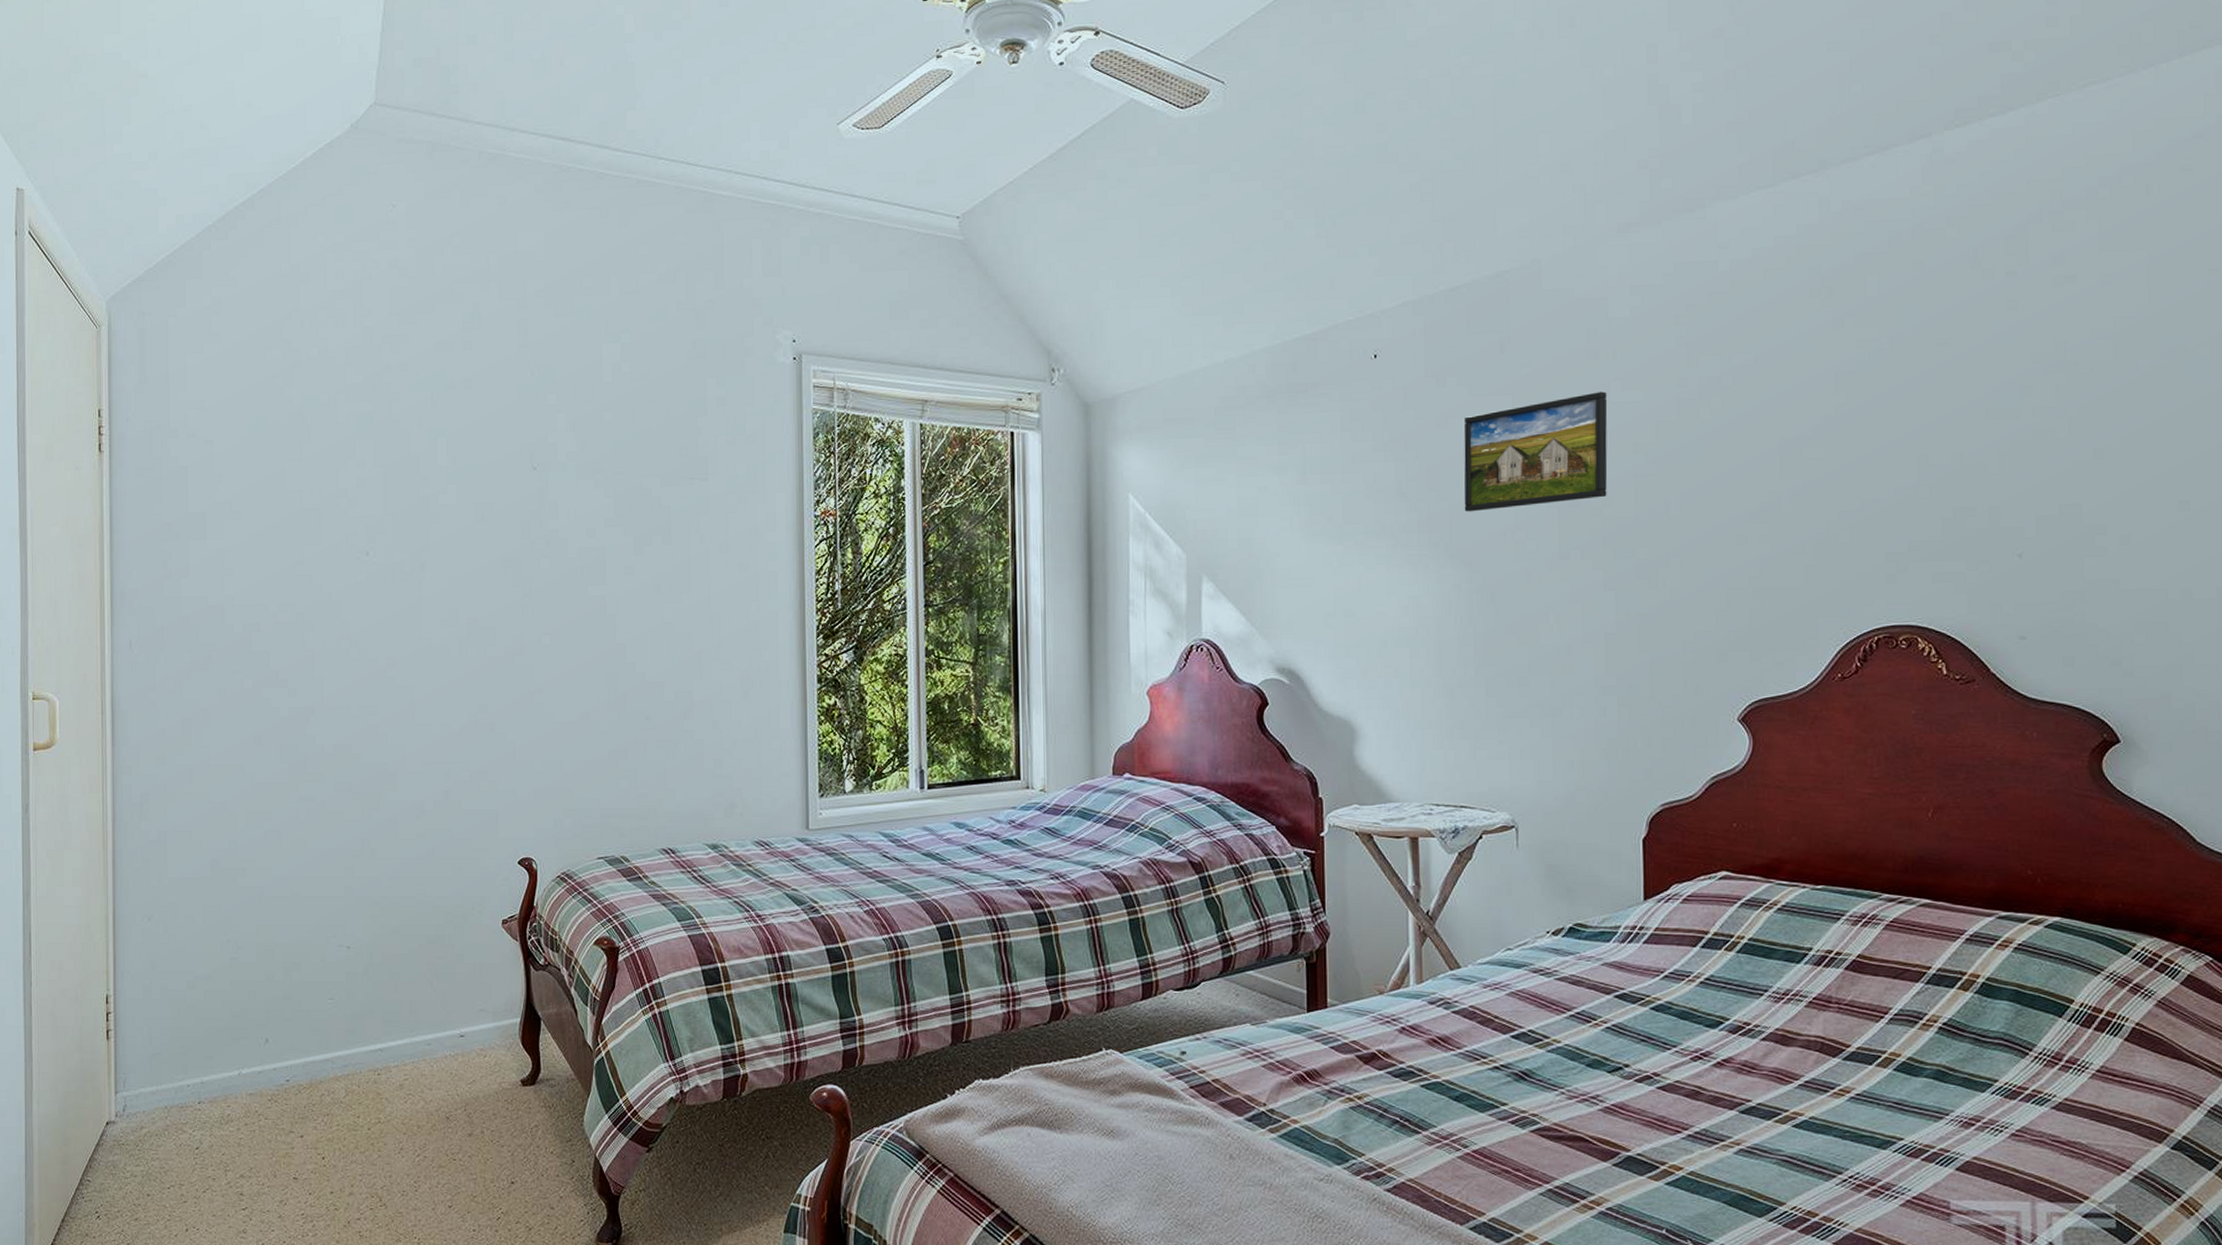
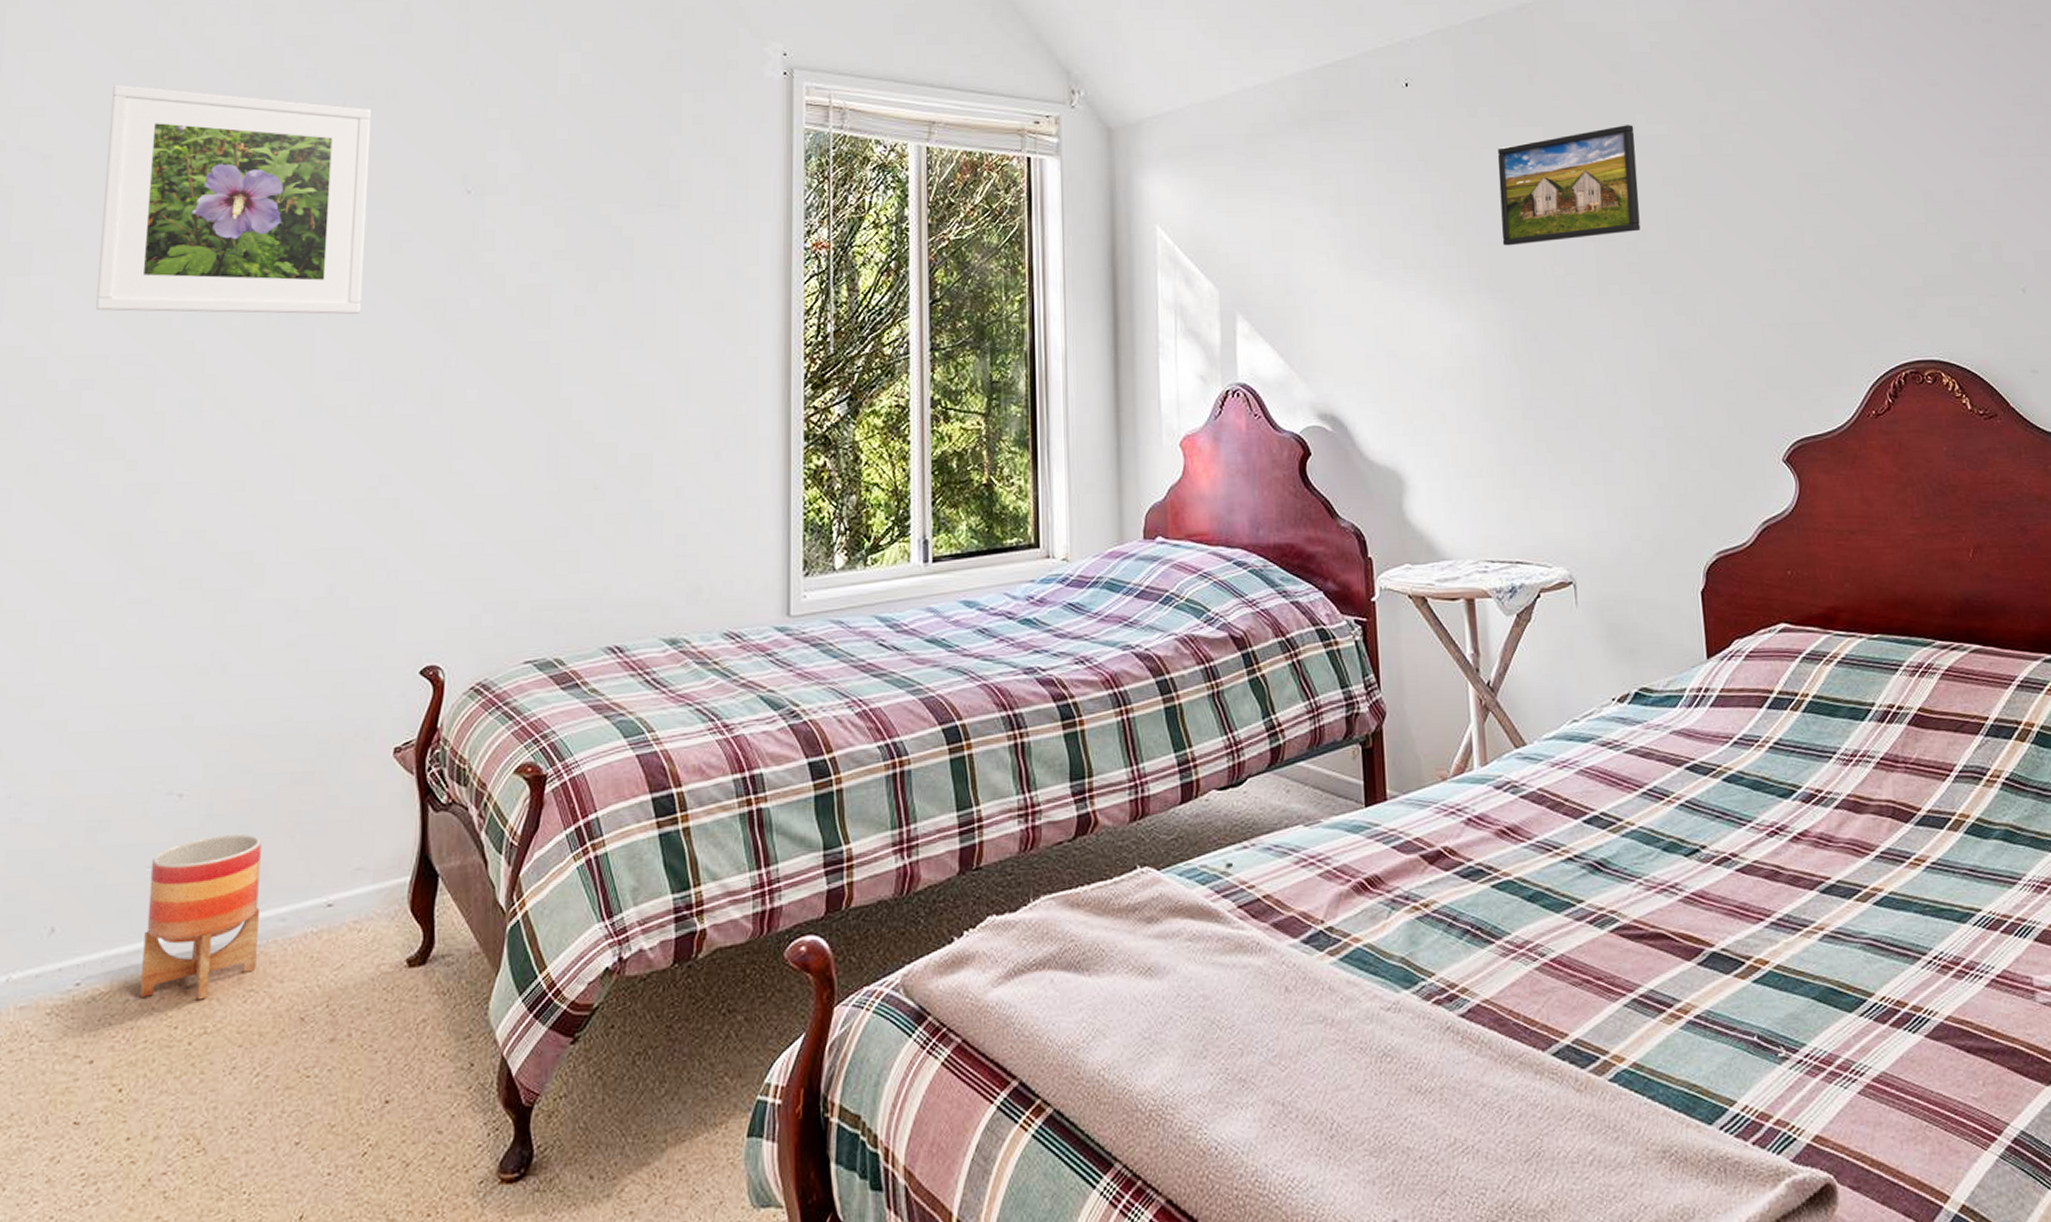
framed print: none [253,380,455,572] -> present [96,84,372,314]
planter: none [331,979,412,1098] -> present [140,834,262,1000]

